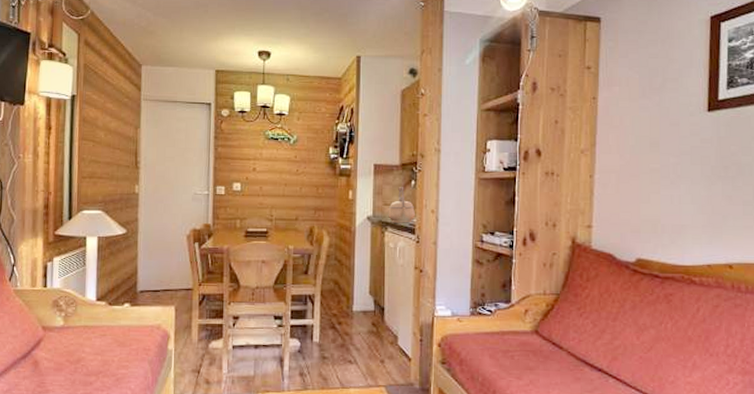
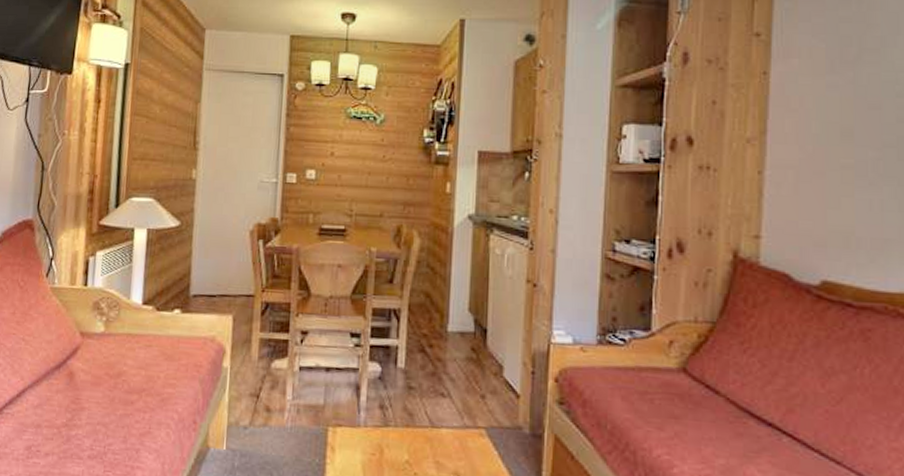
kettle: present [388,187,415,223] -> none [494,179,529,225]

